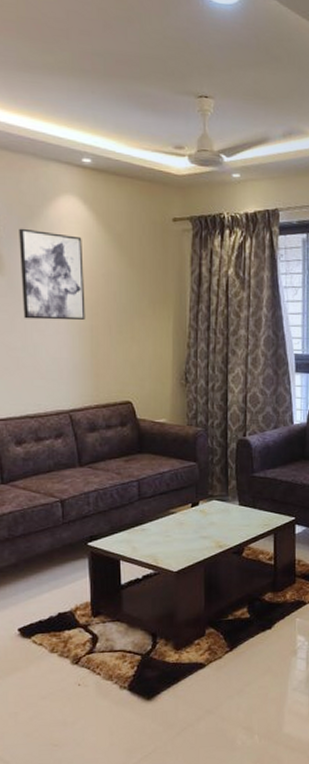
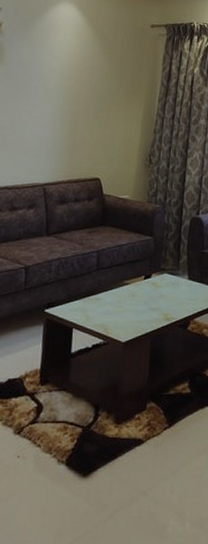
wall art: present [19,228,86,320] -> none [15,27,73,105]

